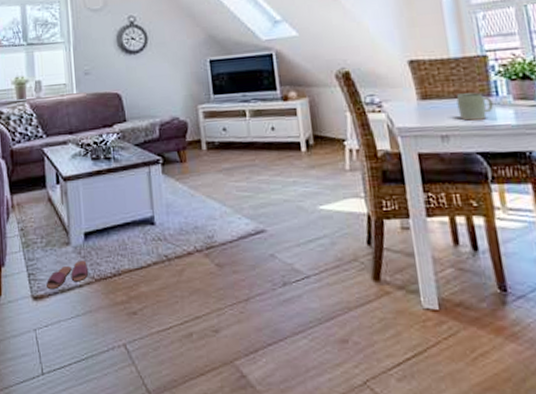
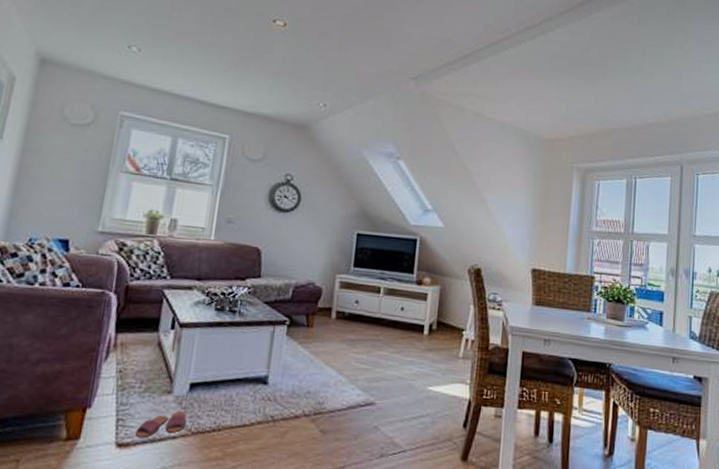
mug: present [456,92,494,121] -> none [562,305,590,331]

